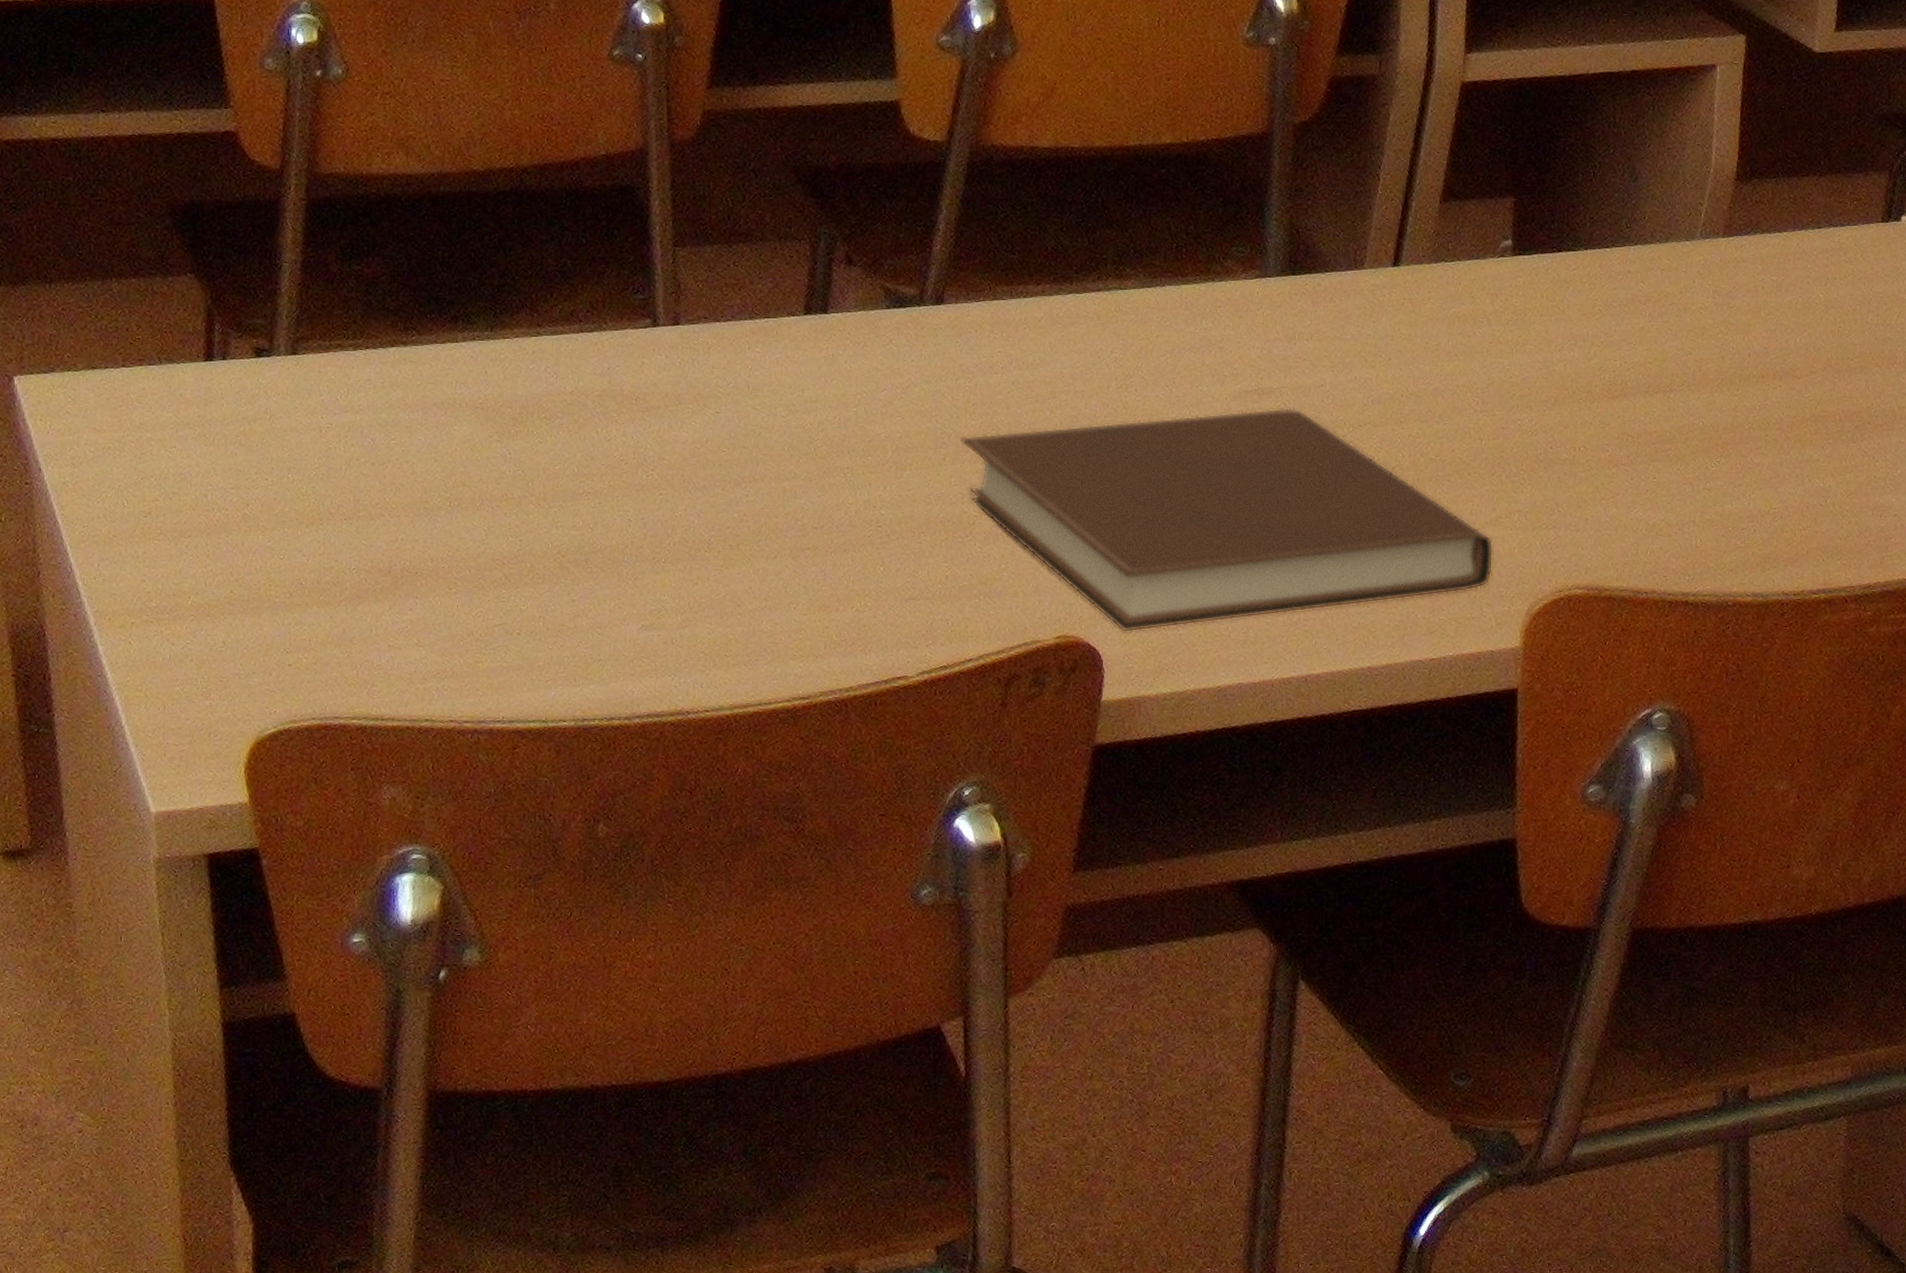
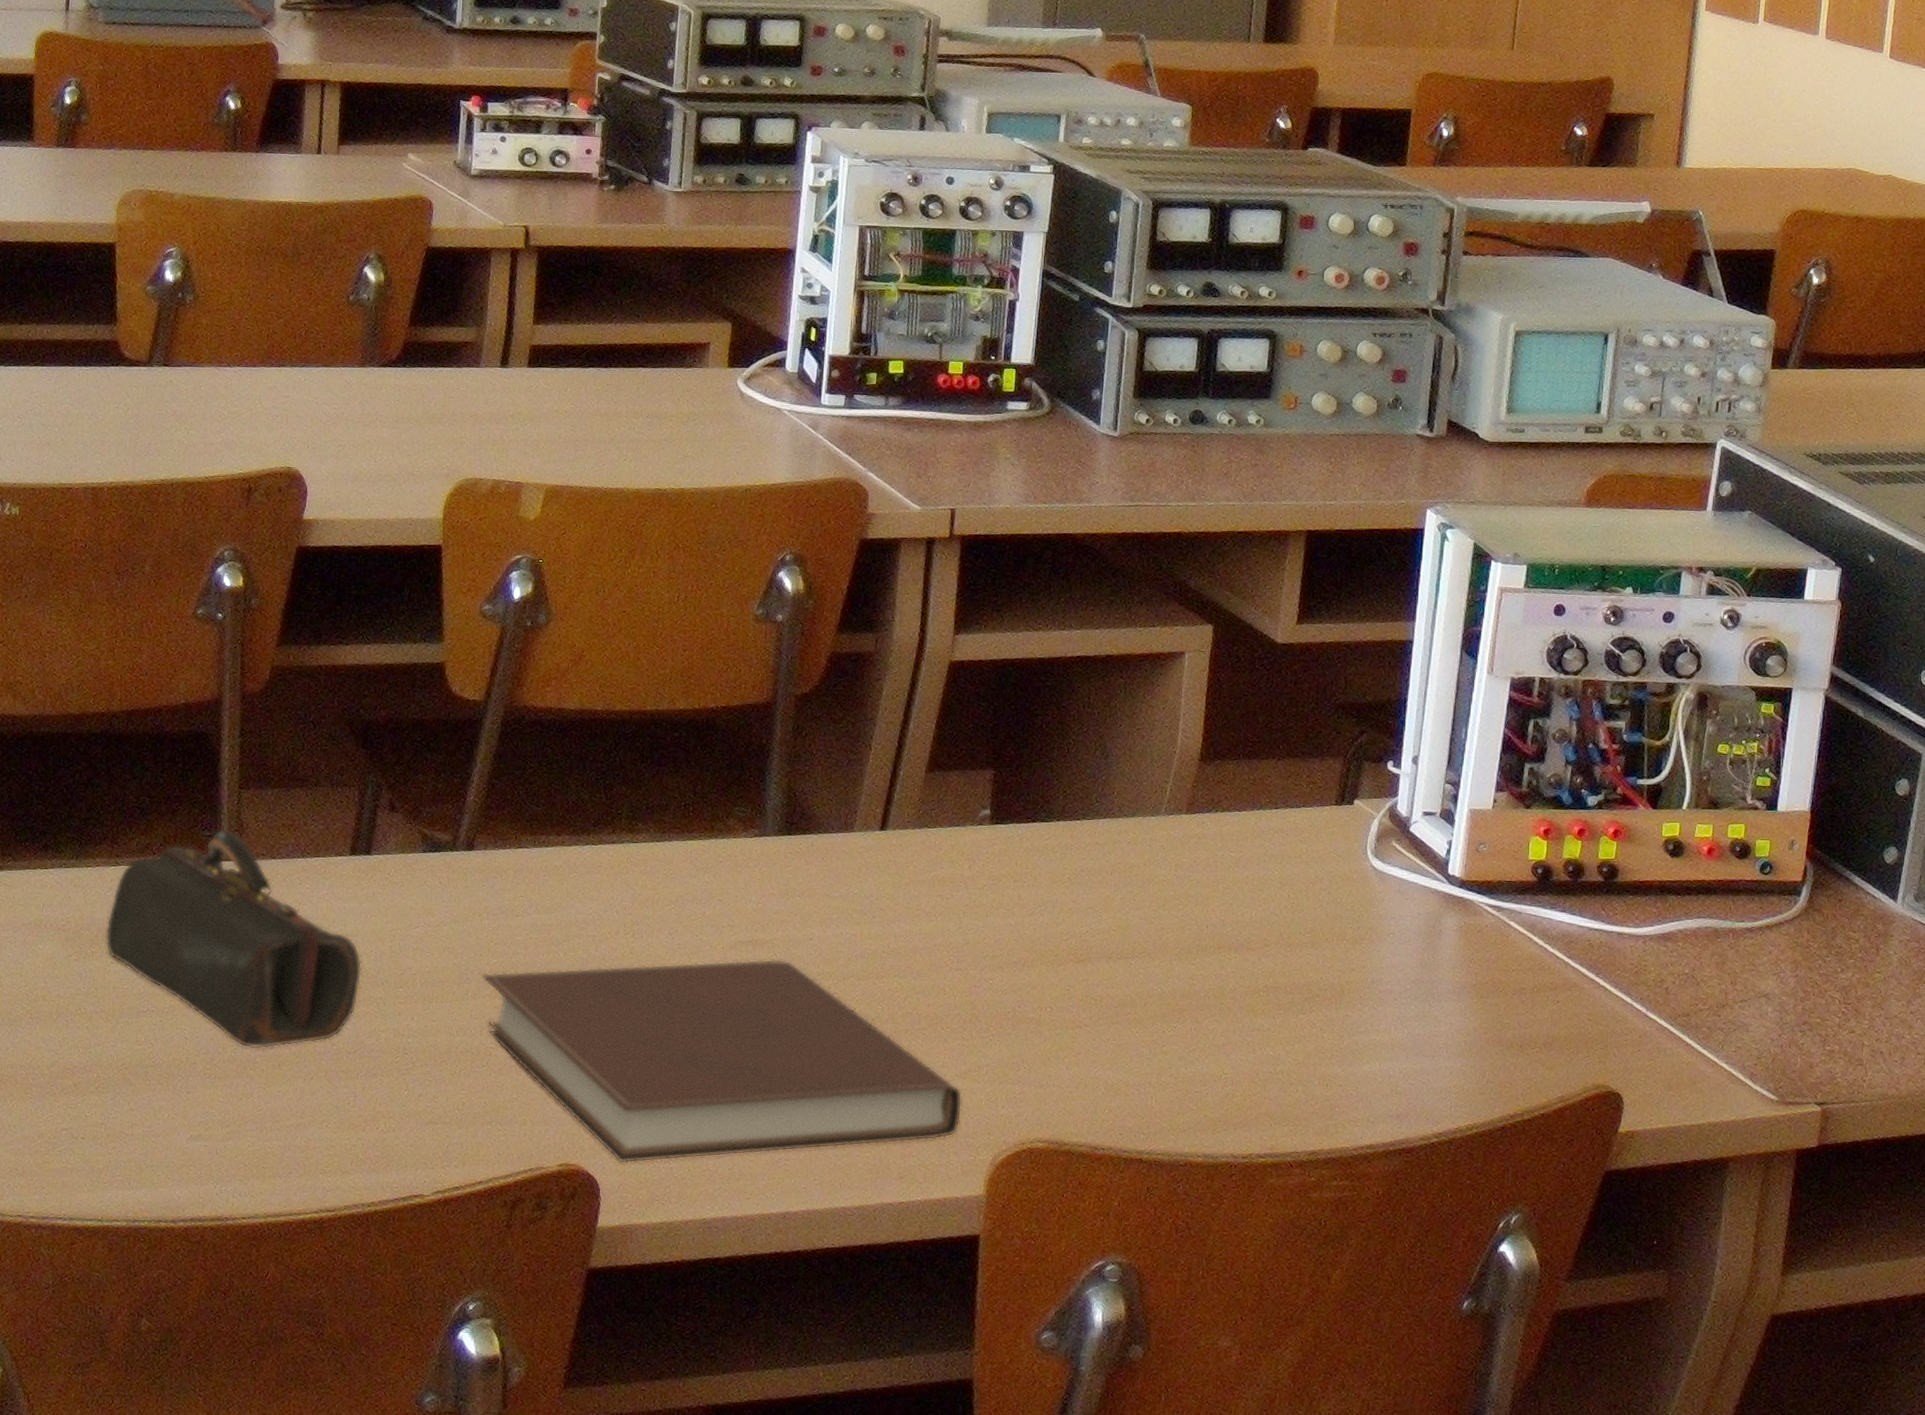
pencil case: none [530,291,825,529] -> present [105,828,362,1049]

